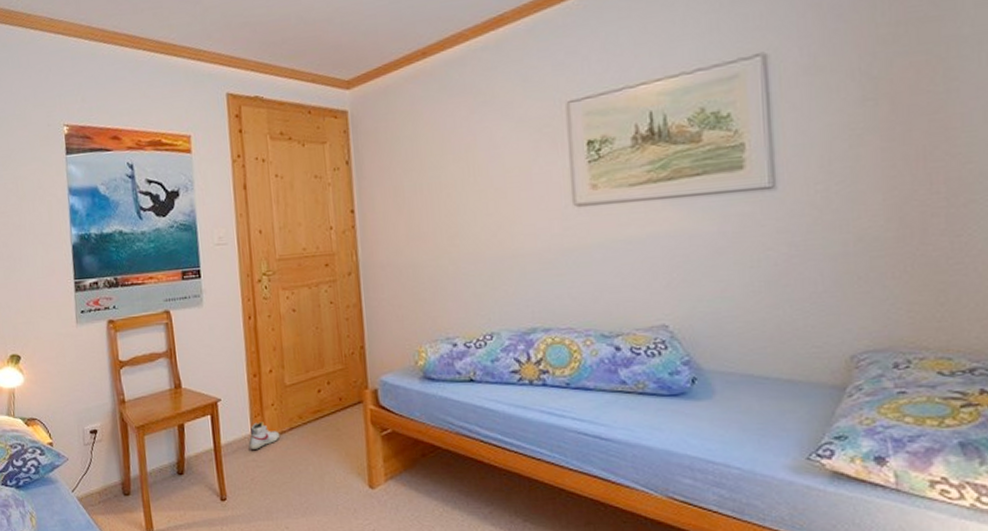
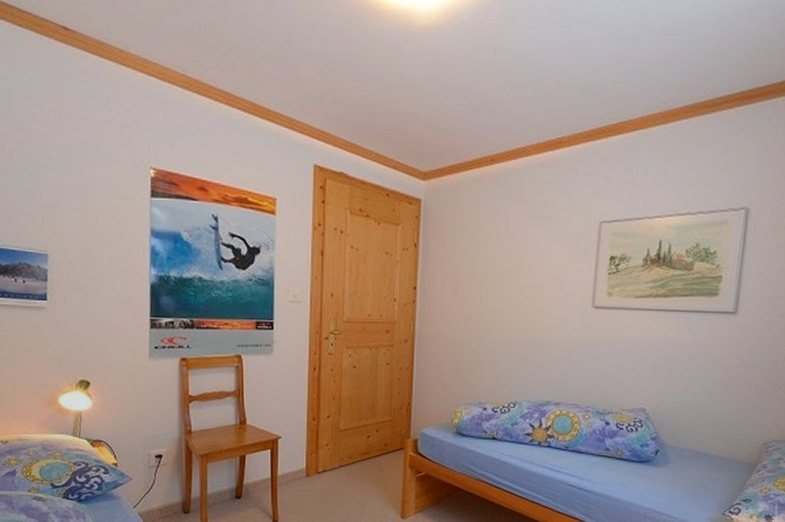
shoe: present [248,421,280,450] -> none [302,458,331,481]

